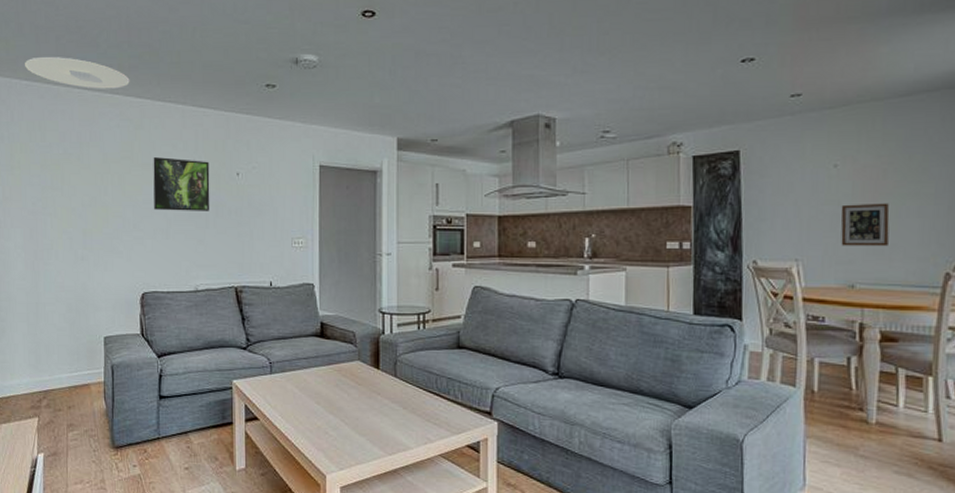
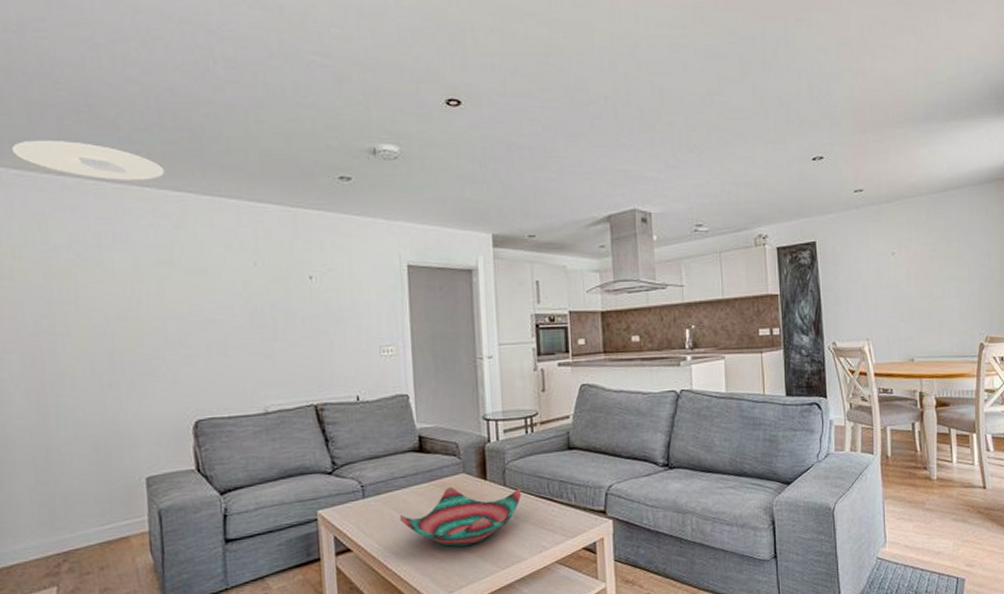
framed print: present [153,157,210,211] -> none [200,260,278,323]
decorative bowl: none [301,371,411,429] -> present [400,486,522,547]
picture frame: present [841,203,890,247] -> none [899,285,937,325]

